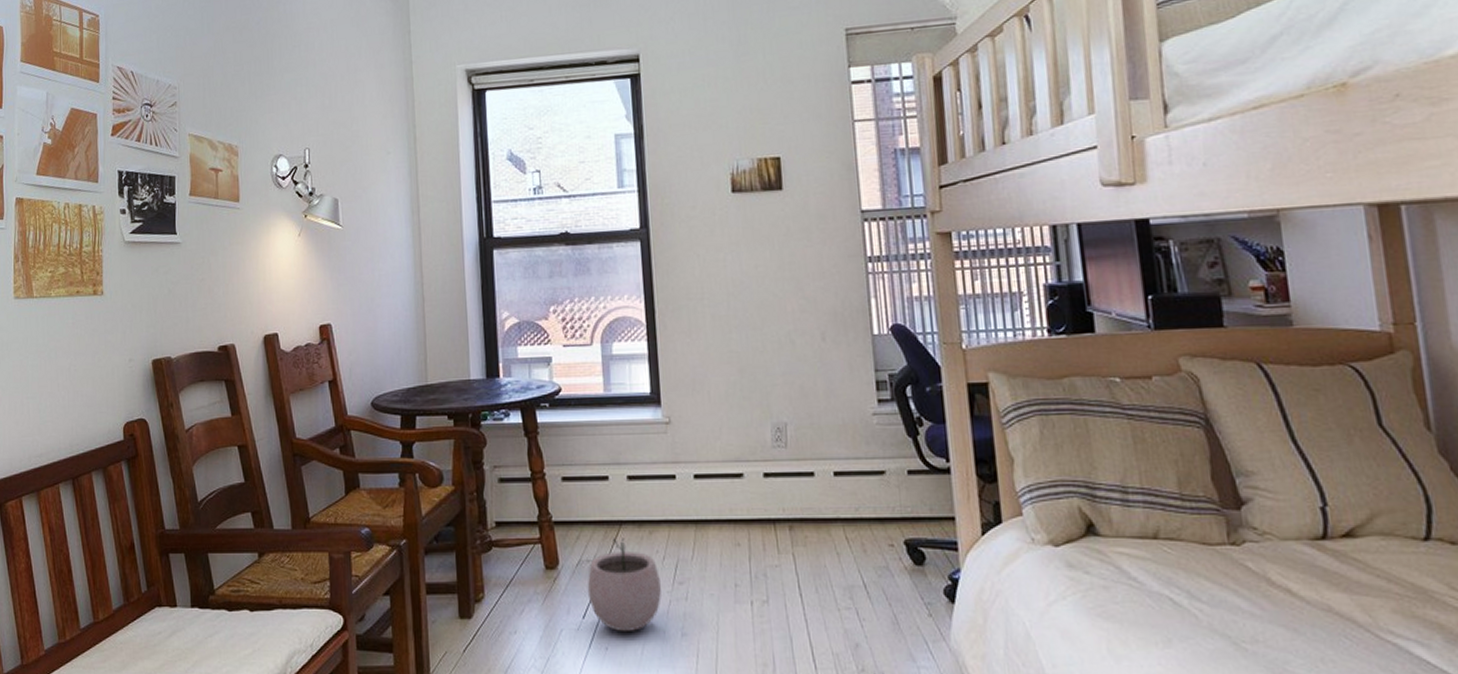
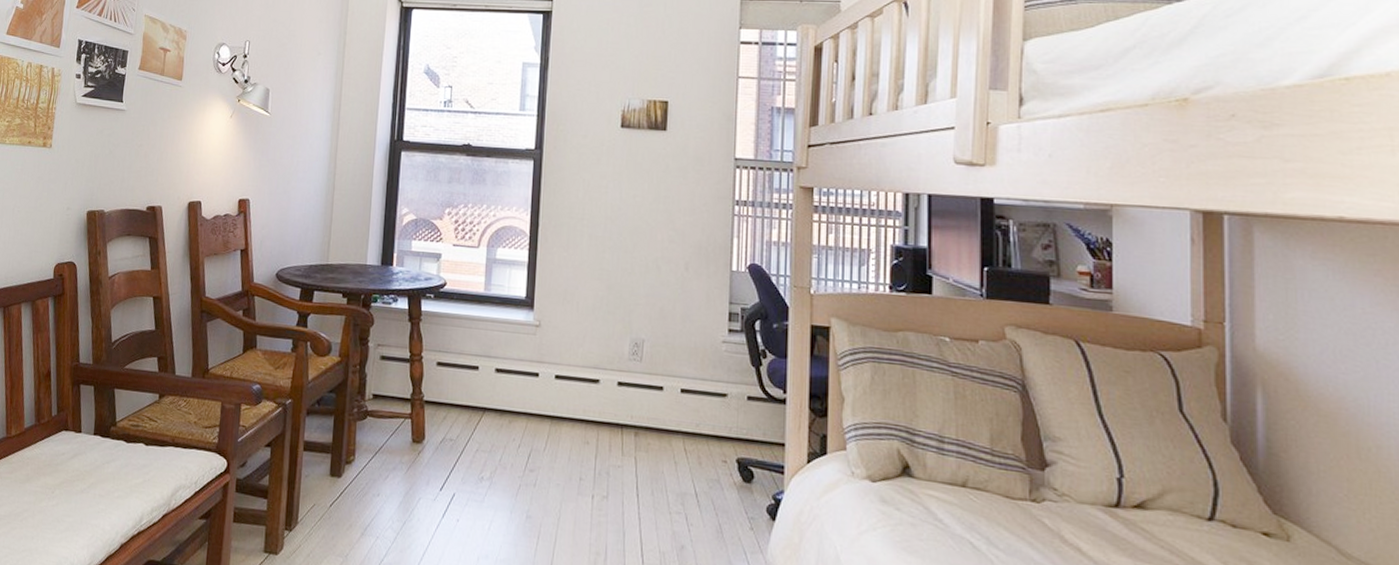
plant pot: present [587,536,662,633] -> none [447,421,514,509]

